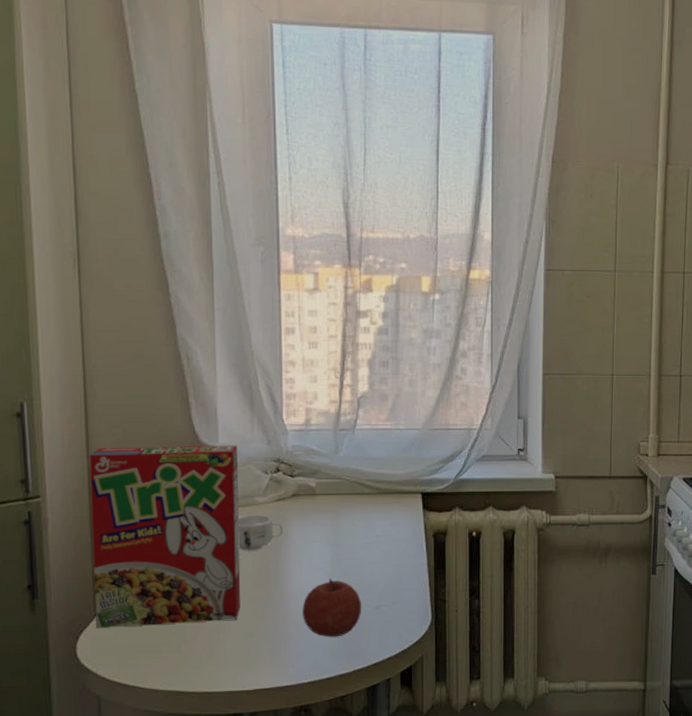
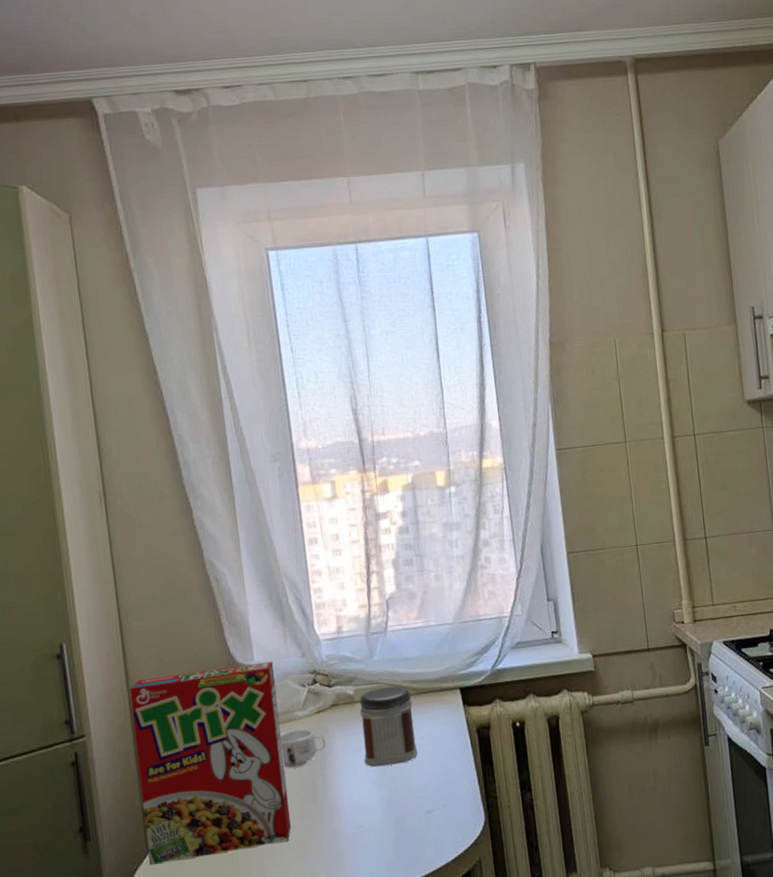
fruit: present [302,578,362,637] -> none [353,786,414,849]
jar: none [319,483,373,559] -> present [359,686,418,767]

